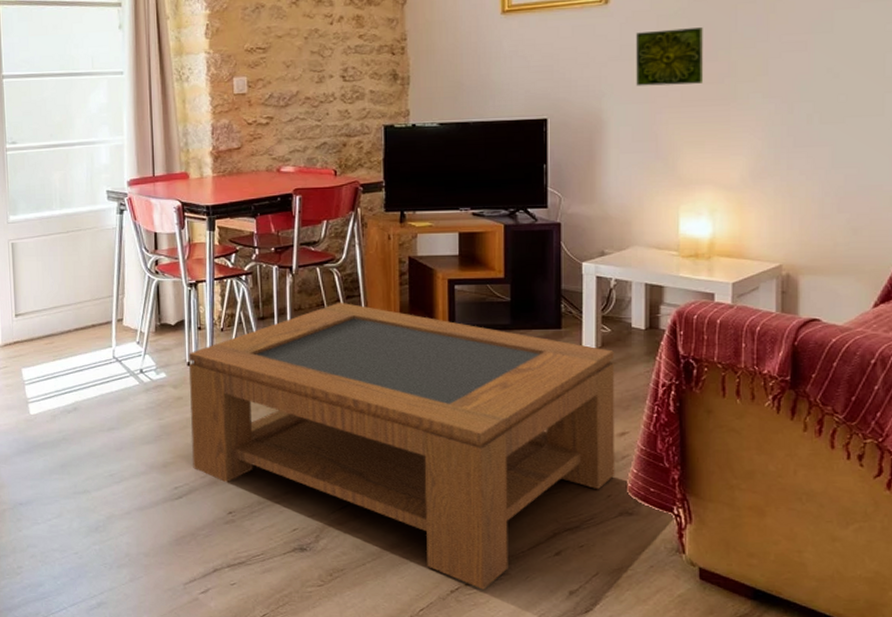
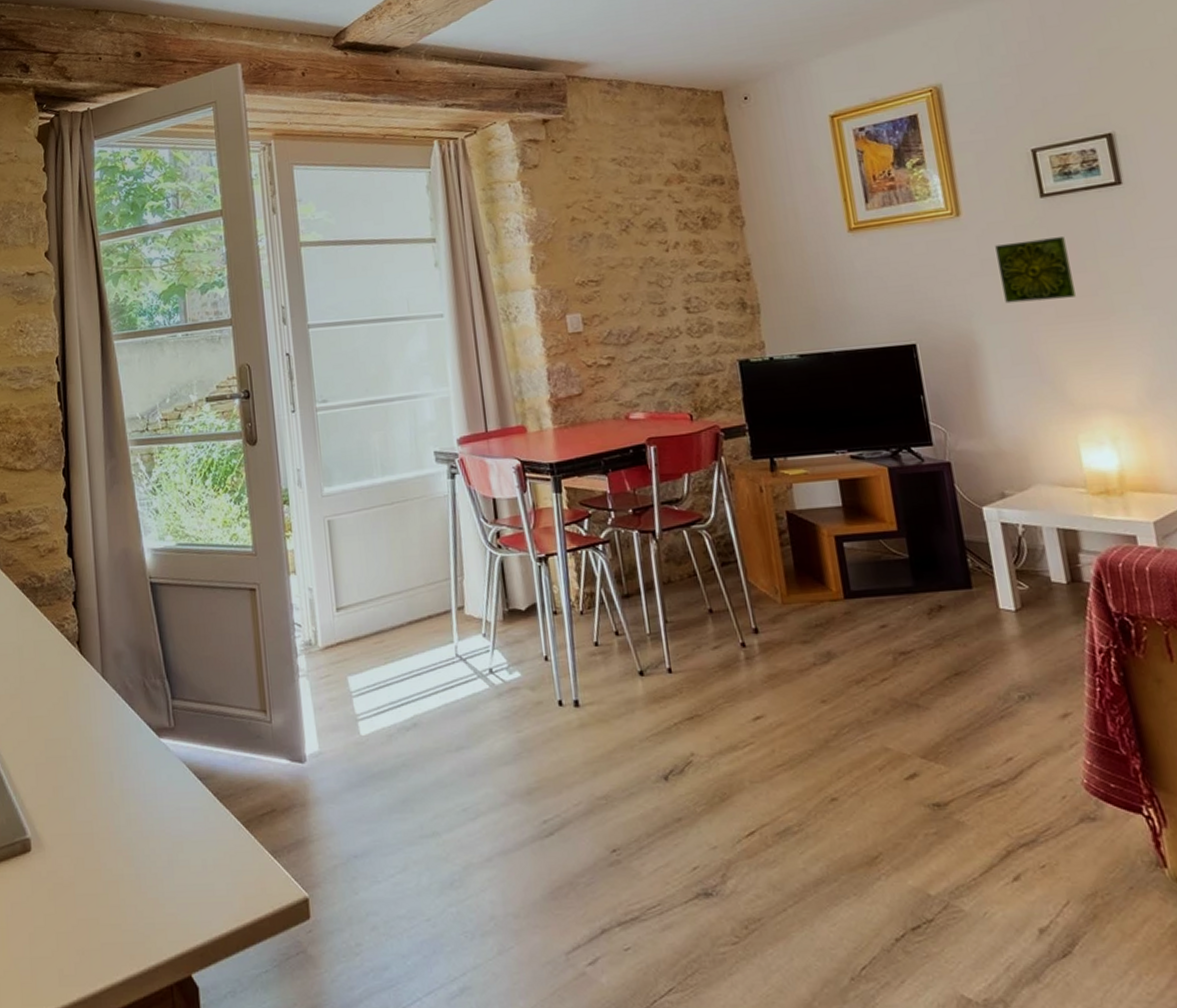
coffee table: present [189,302,615,590] -> none [545,570,1066,935]

